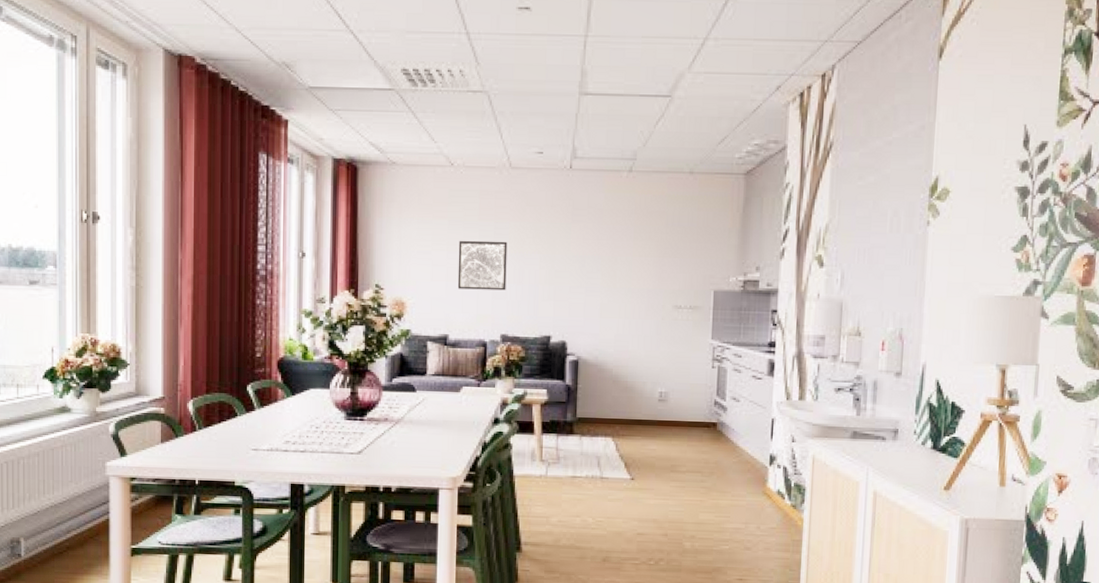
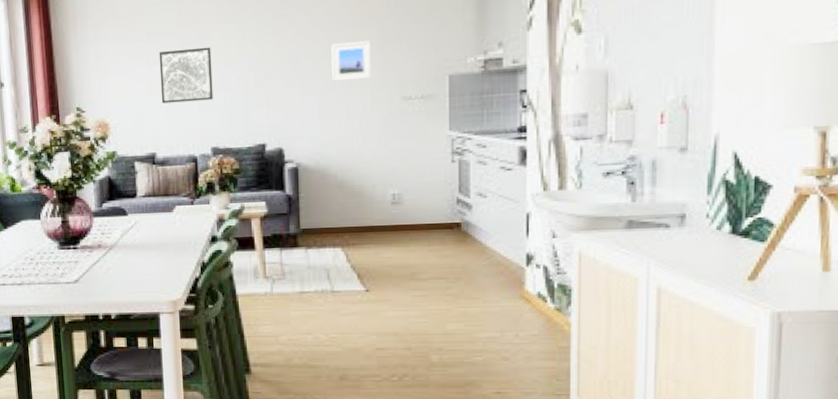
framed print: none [614,252,649,287] -> present [331,41,371,82]

